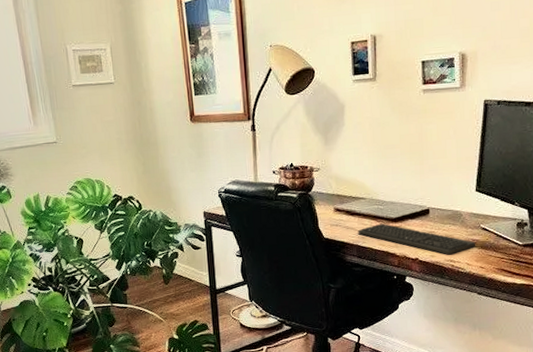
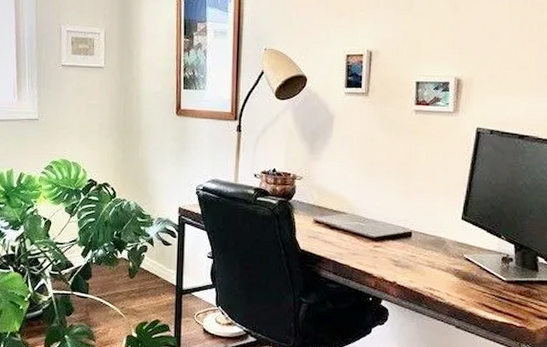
computer keyboard: present [358,223,476,255] -> none [336,241,458,282]

